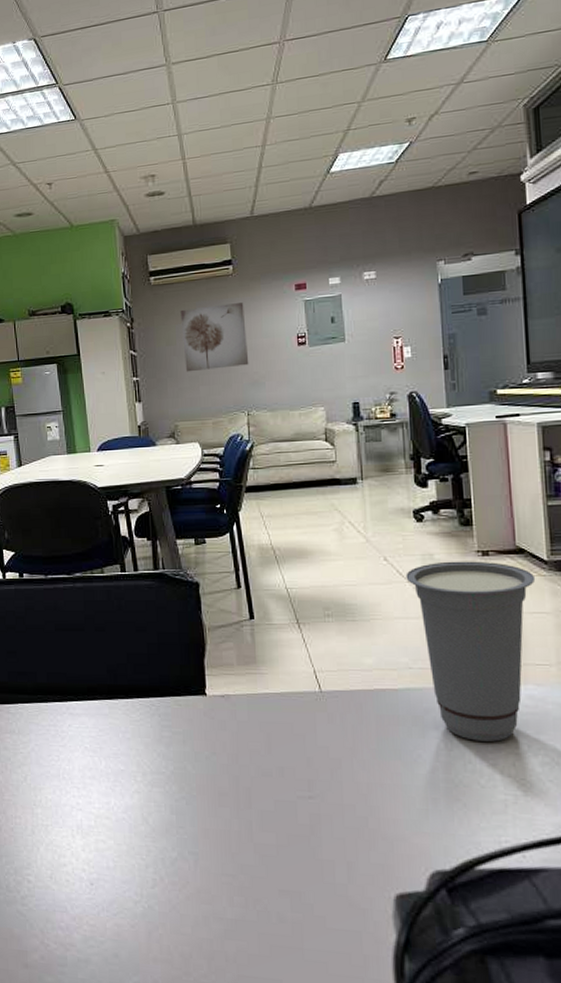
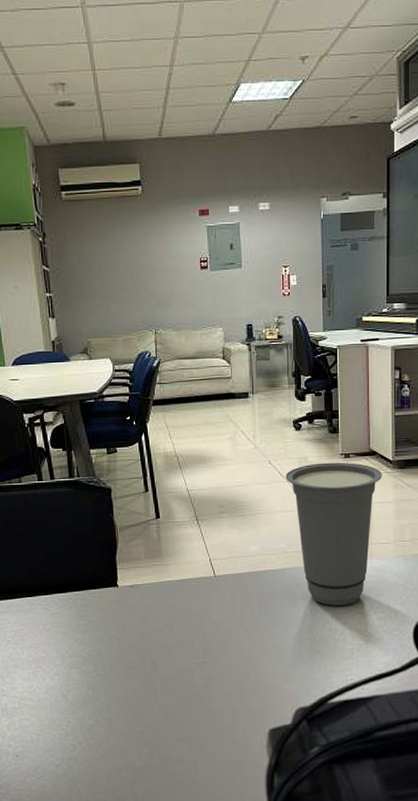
wall art: present [180,303,249,372] -> none [92,224,157,290]

